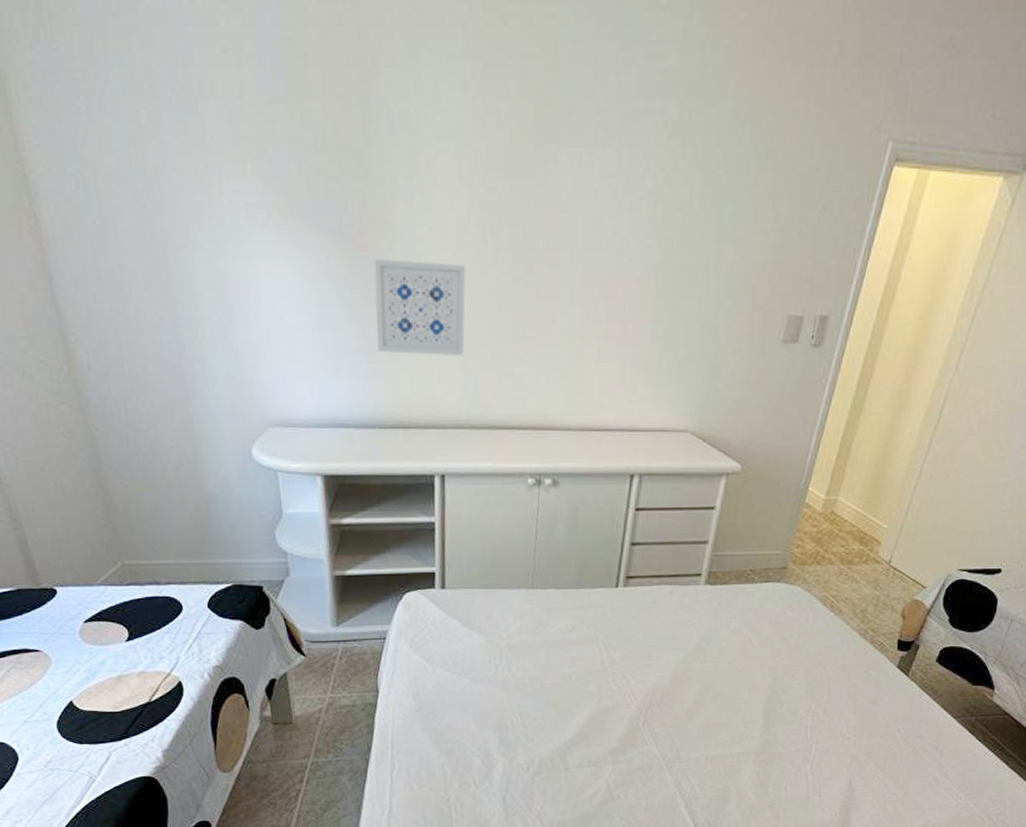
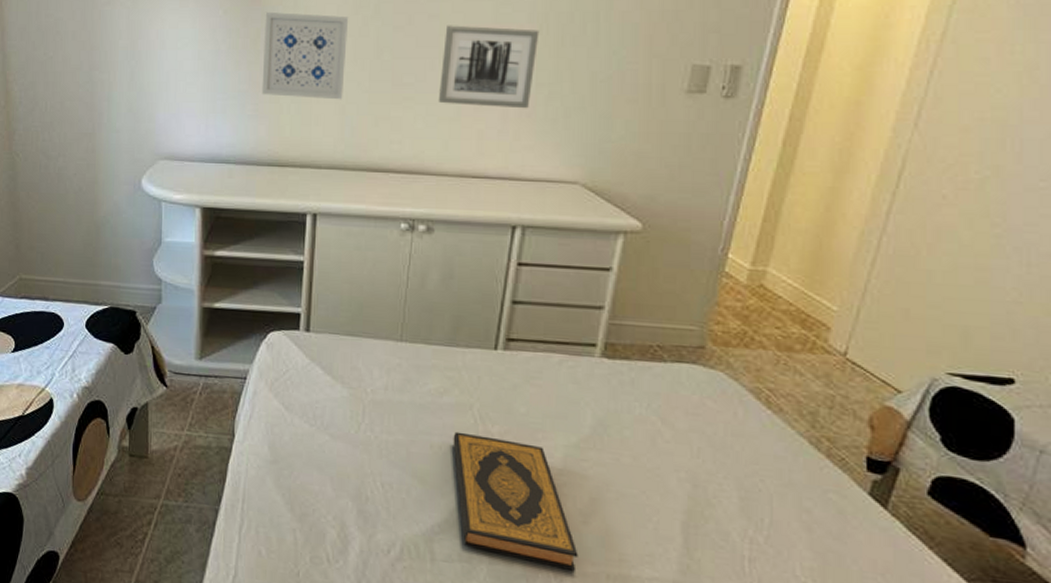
wall art: none [559,275,655,361] -> present [438,25,540,109]
hardback book: none [581,661,685,758] -> present [453,431,578,571]

